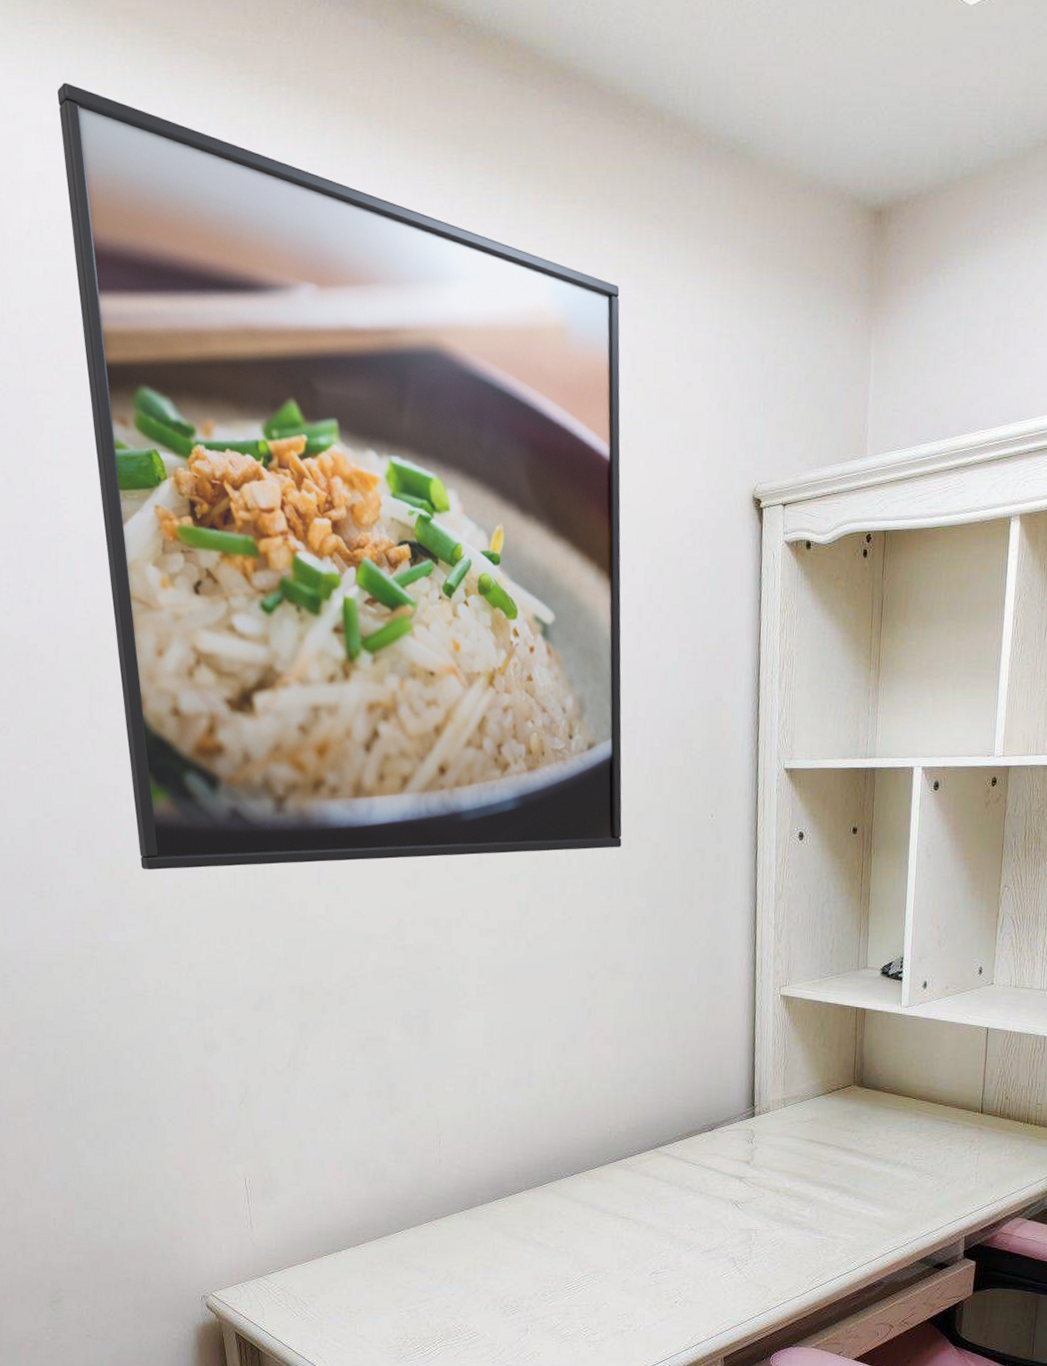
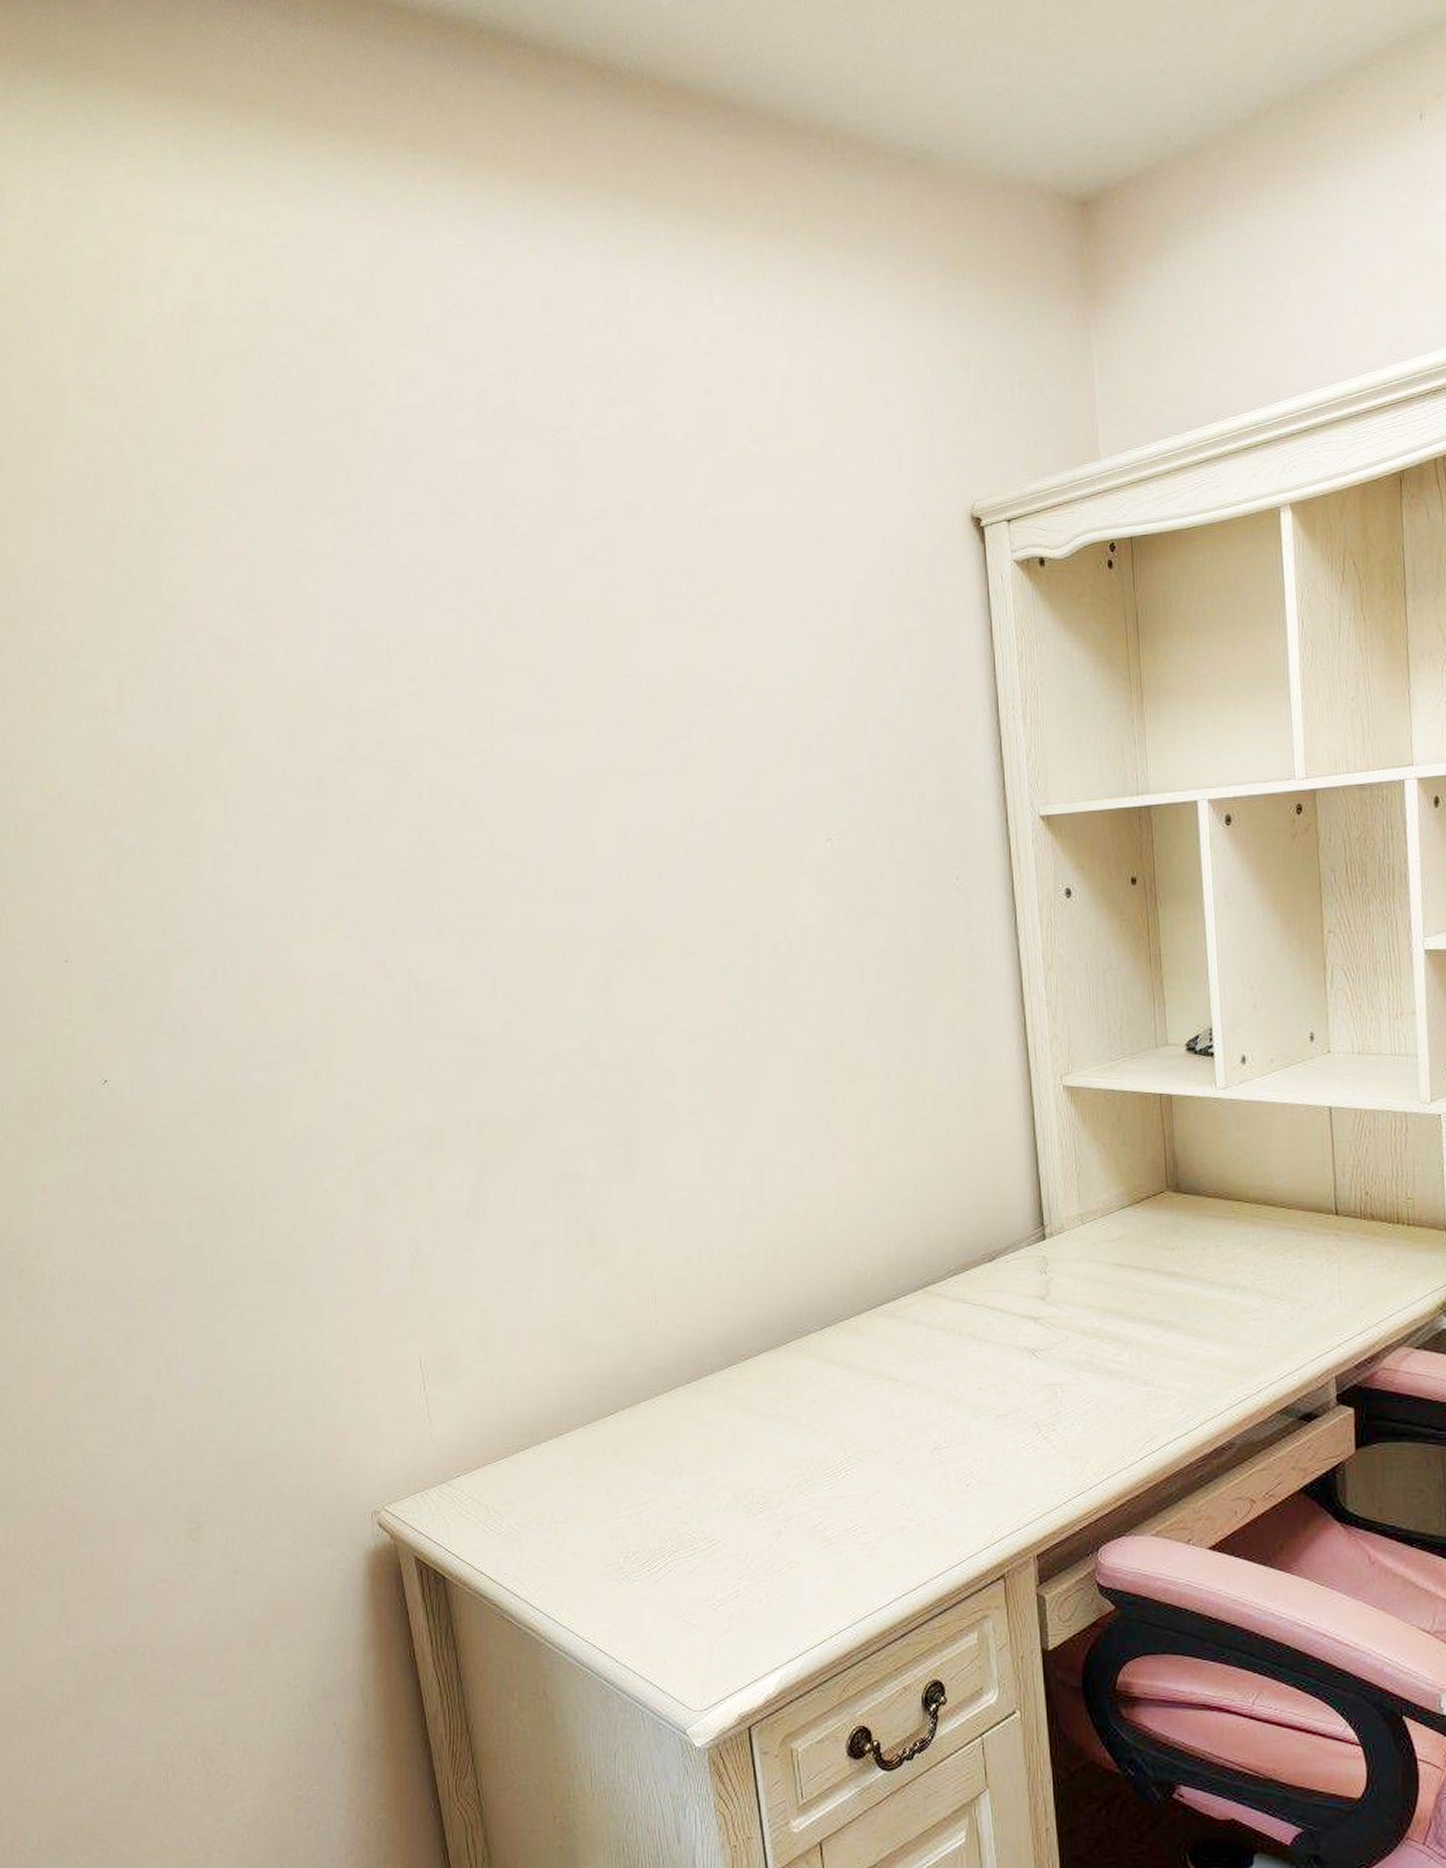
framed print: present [57,83,622,870] -> none [181,177,851,997]

